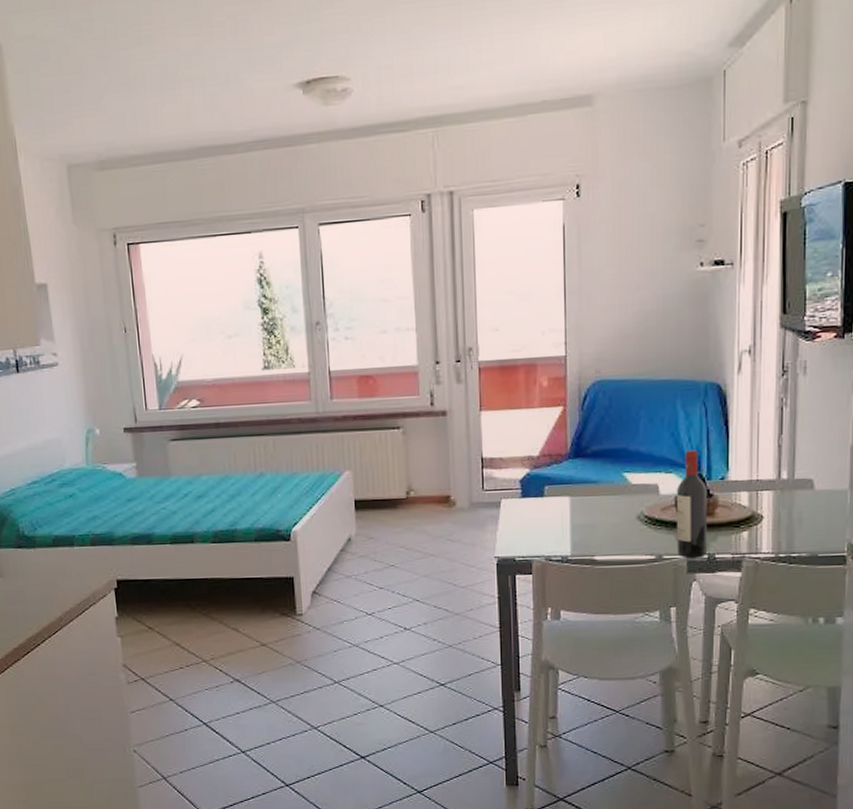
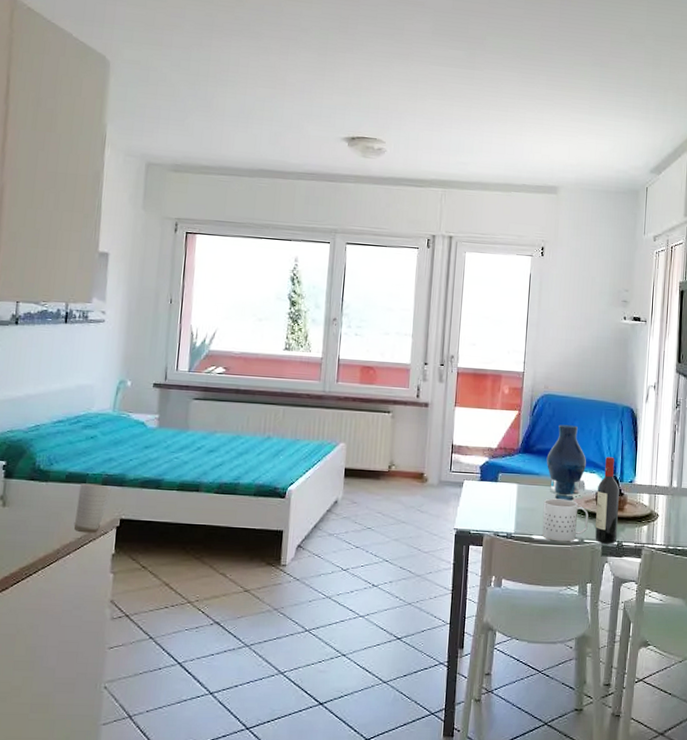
cup: none [68,545,102,598] -> present [74,483,112,533]
vase: none [605,415,660,511] -> present [546,424,587,501]
mug: none [606,509,667,561] -> present [542,498,589,542]

